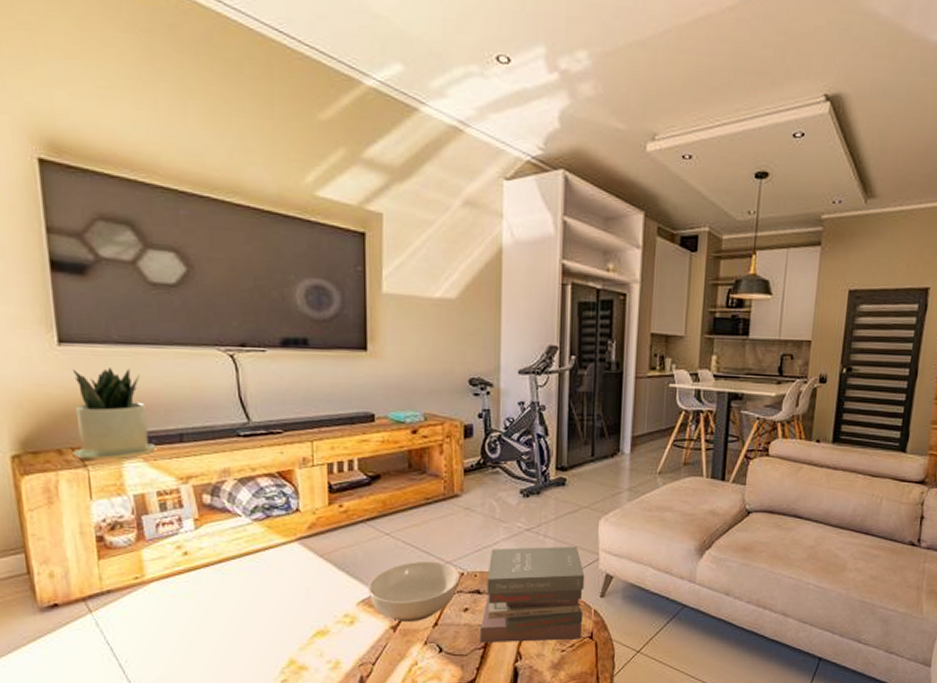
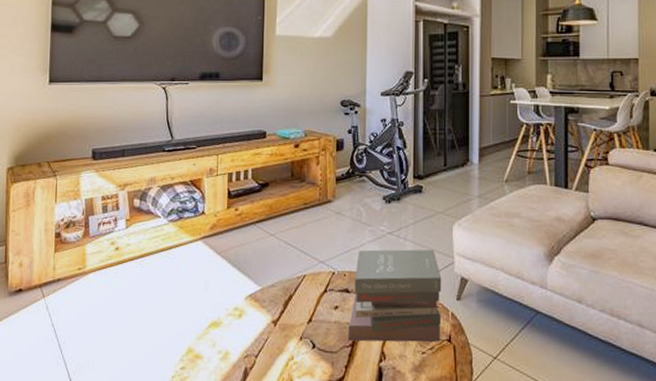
planter: present [72,368,157,461] -> none [47,100,105,172]
bowl: present [368,561,460,623] -> none [255,260,331,318]

